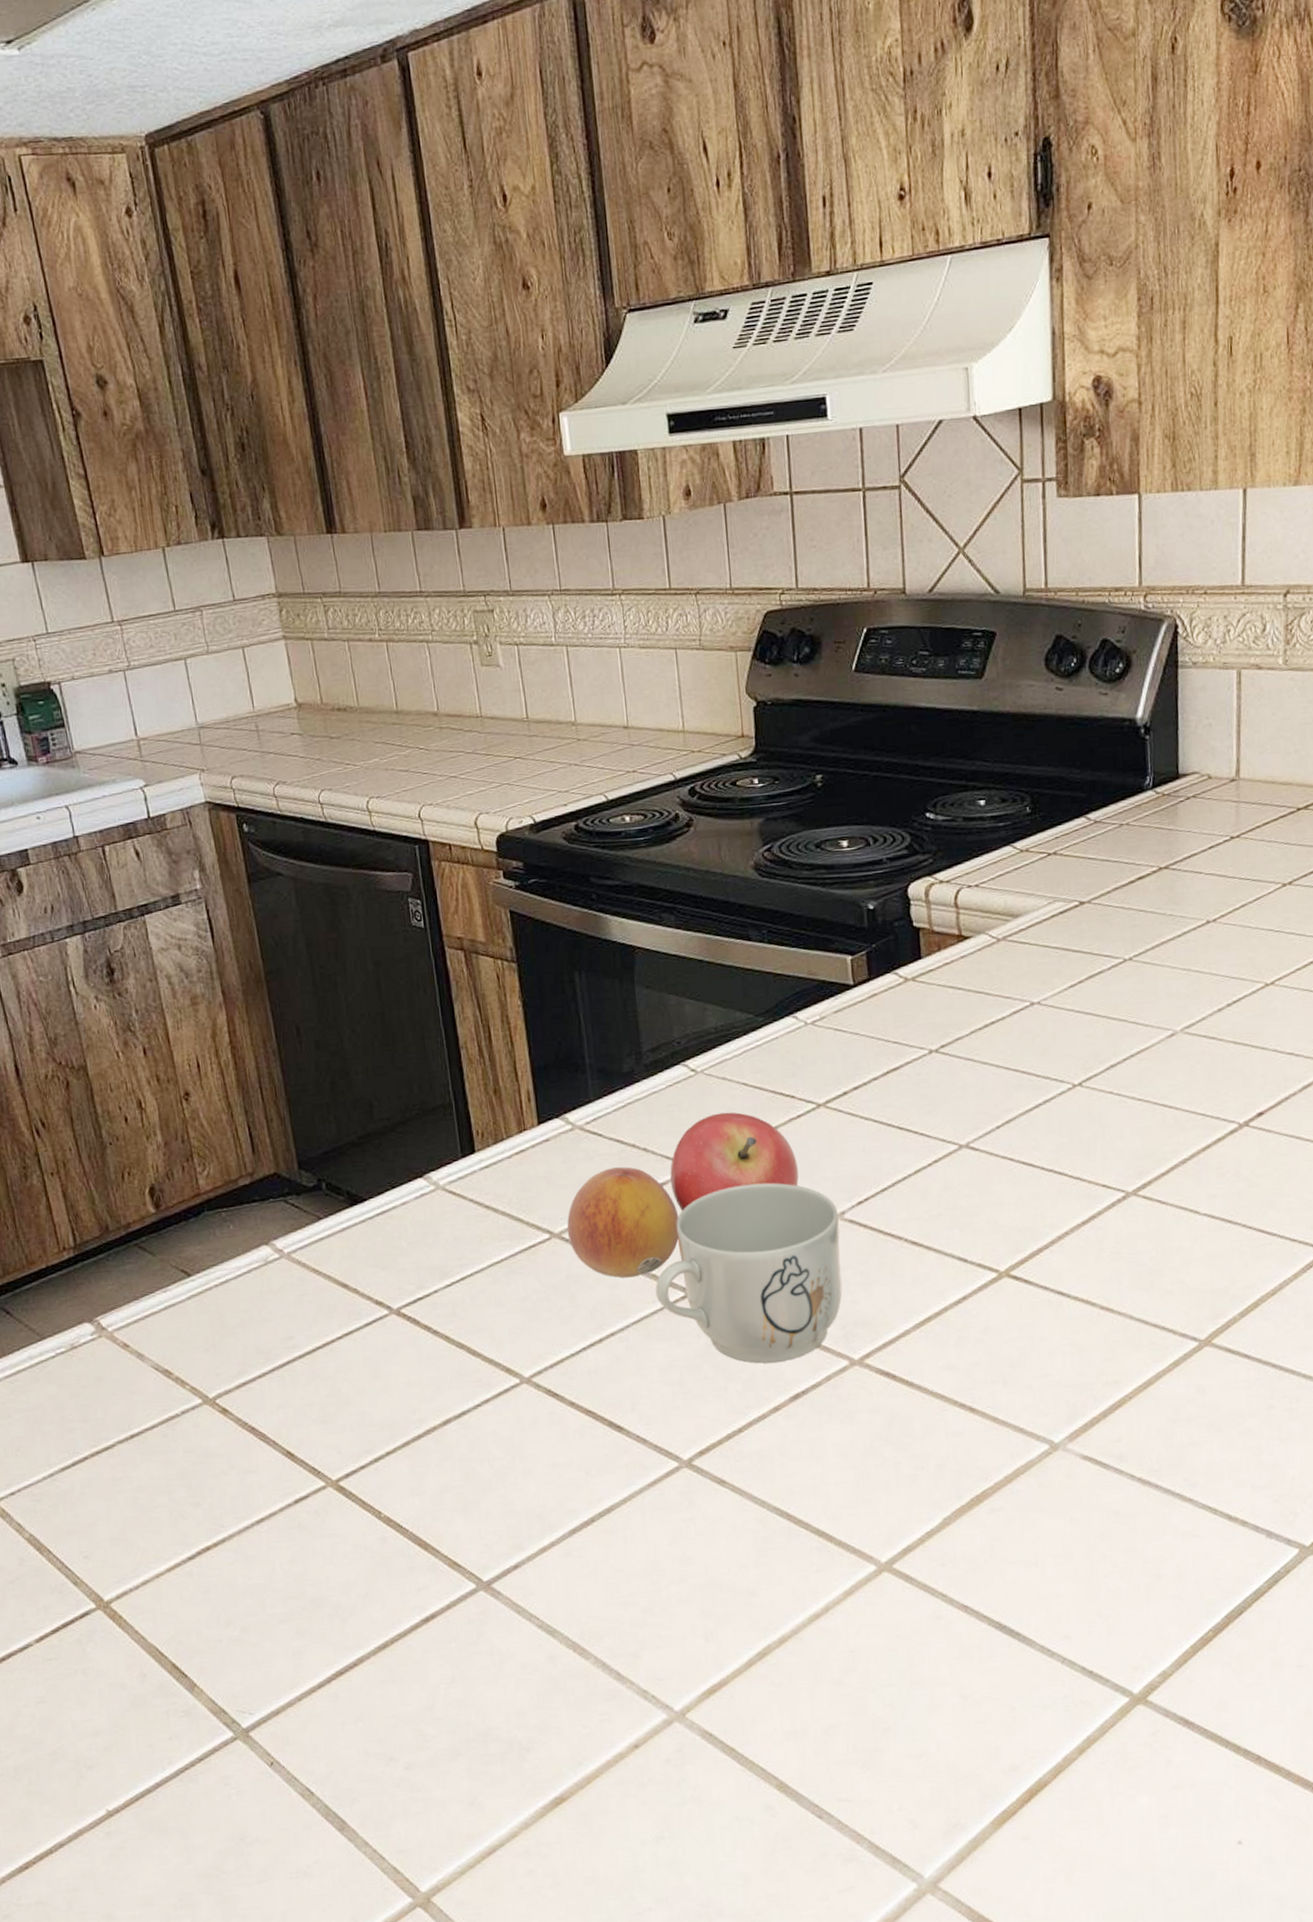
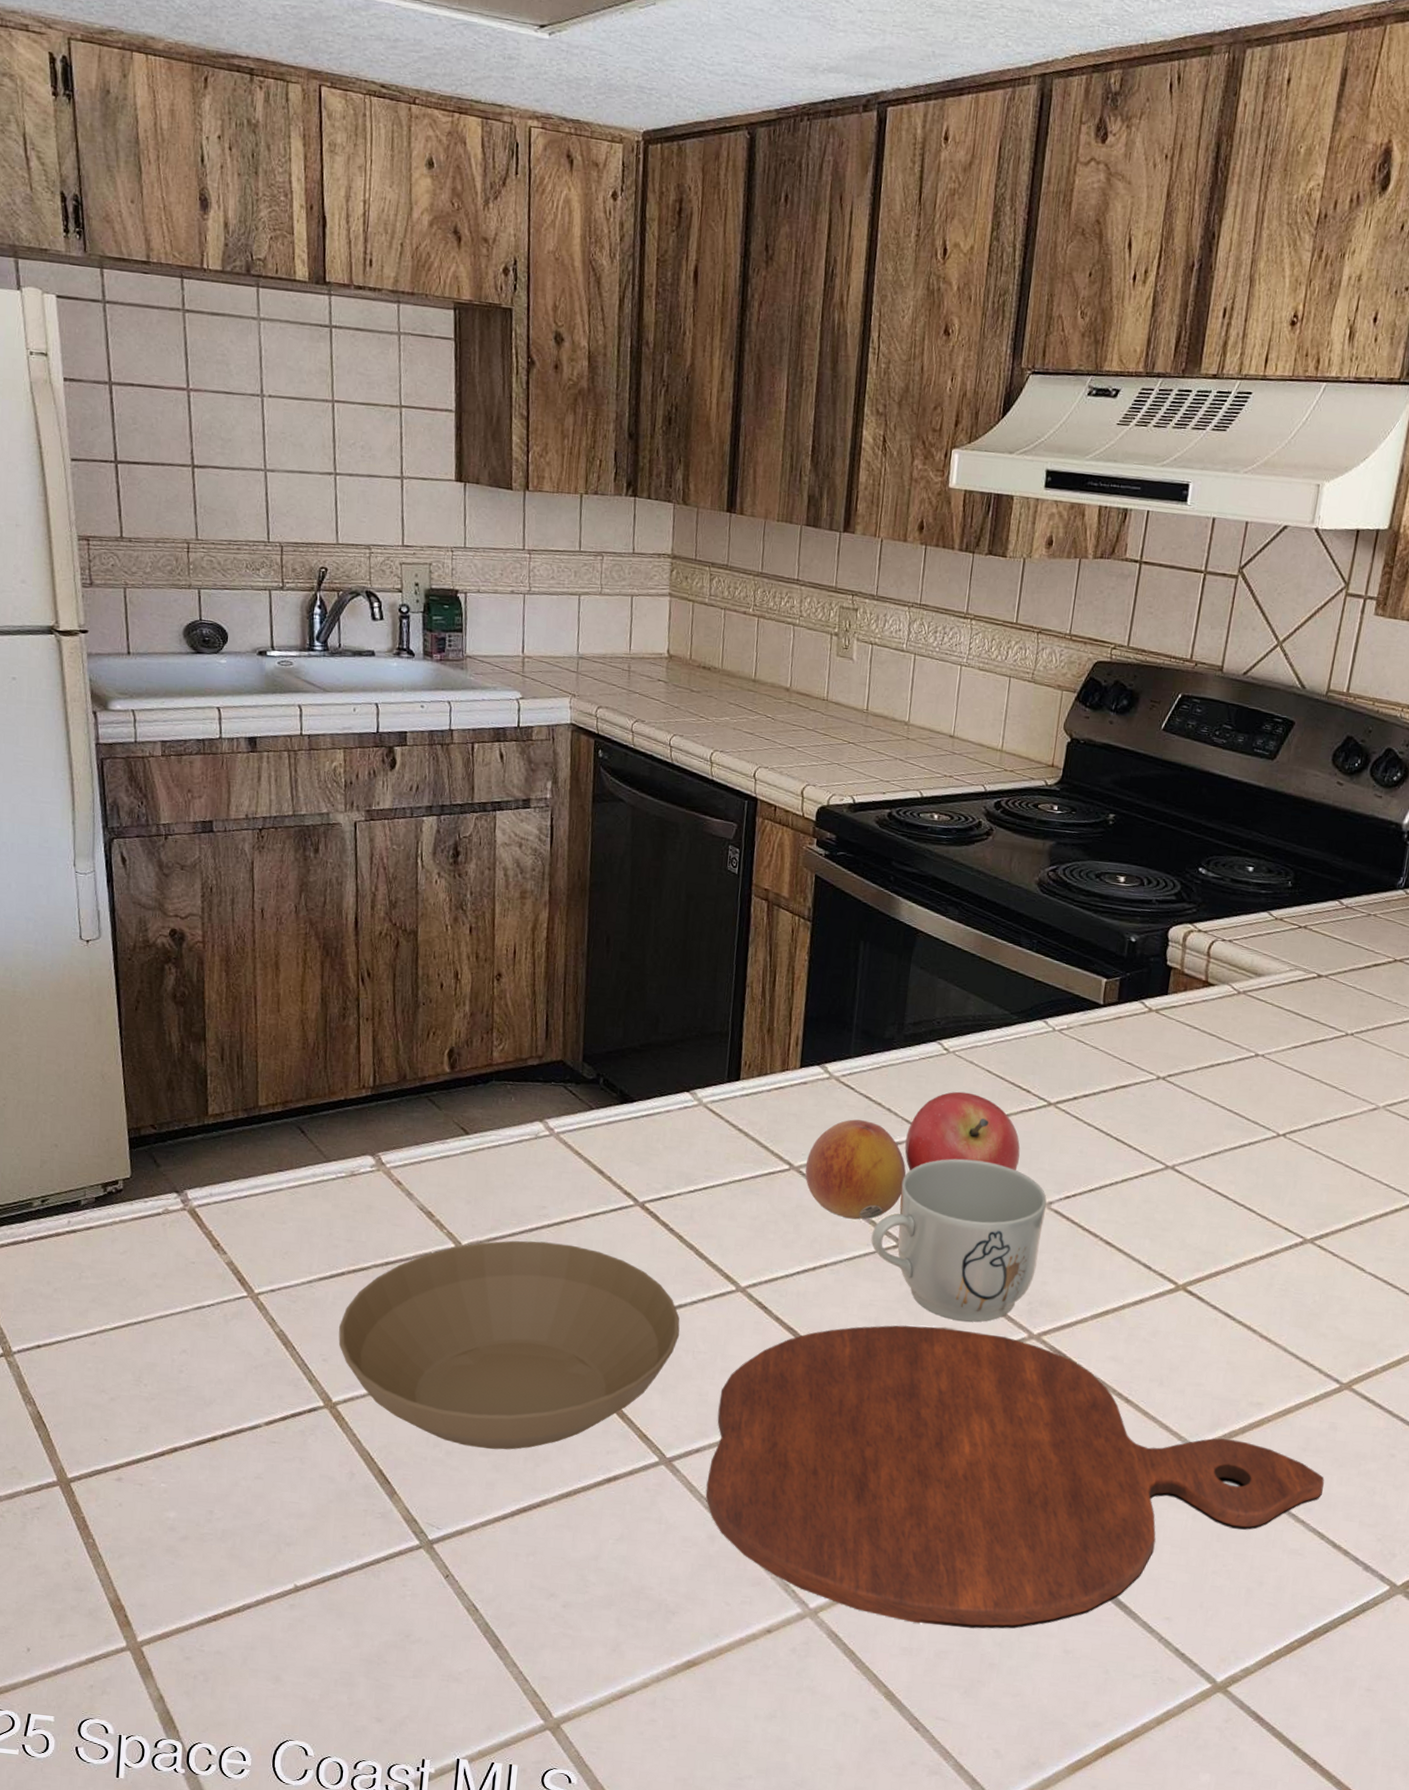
bowl: none [93,1372,470,1617] -> present [338,1240,680,1450]
cutting board: none [527,1369,1204,1703] -> present [705,1325,1325,1629]

